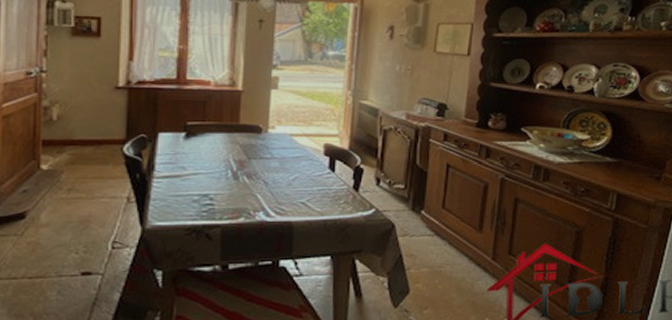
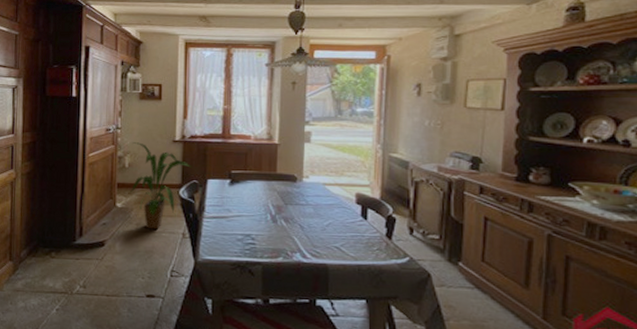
house plant: none [60,89,140,195] -> present [130,142,192,230]

